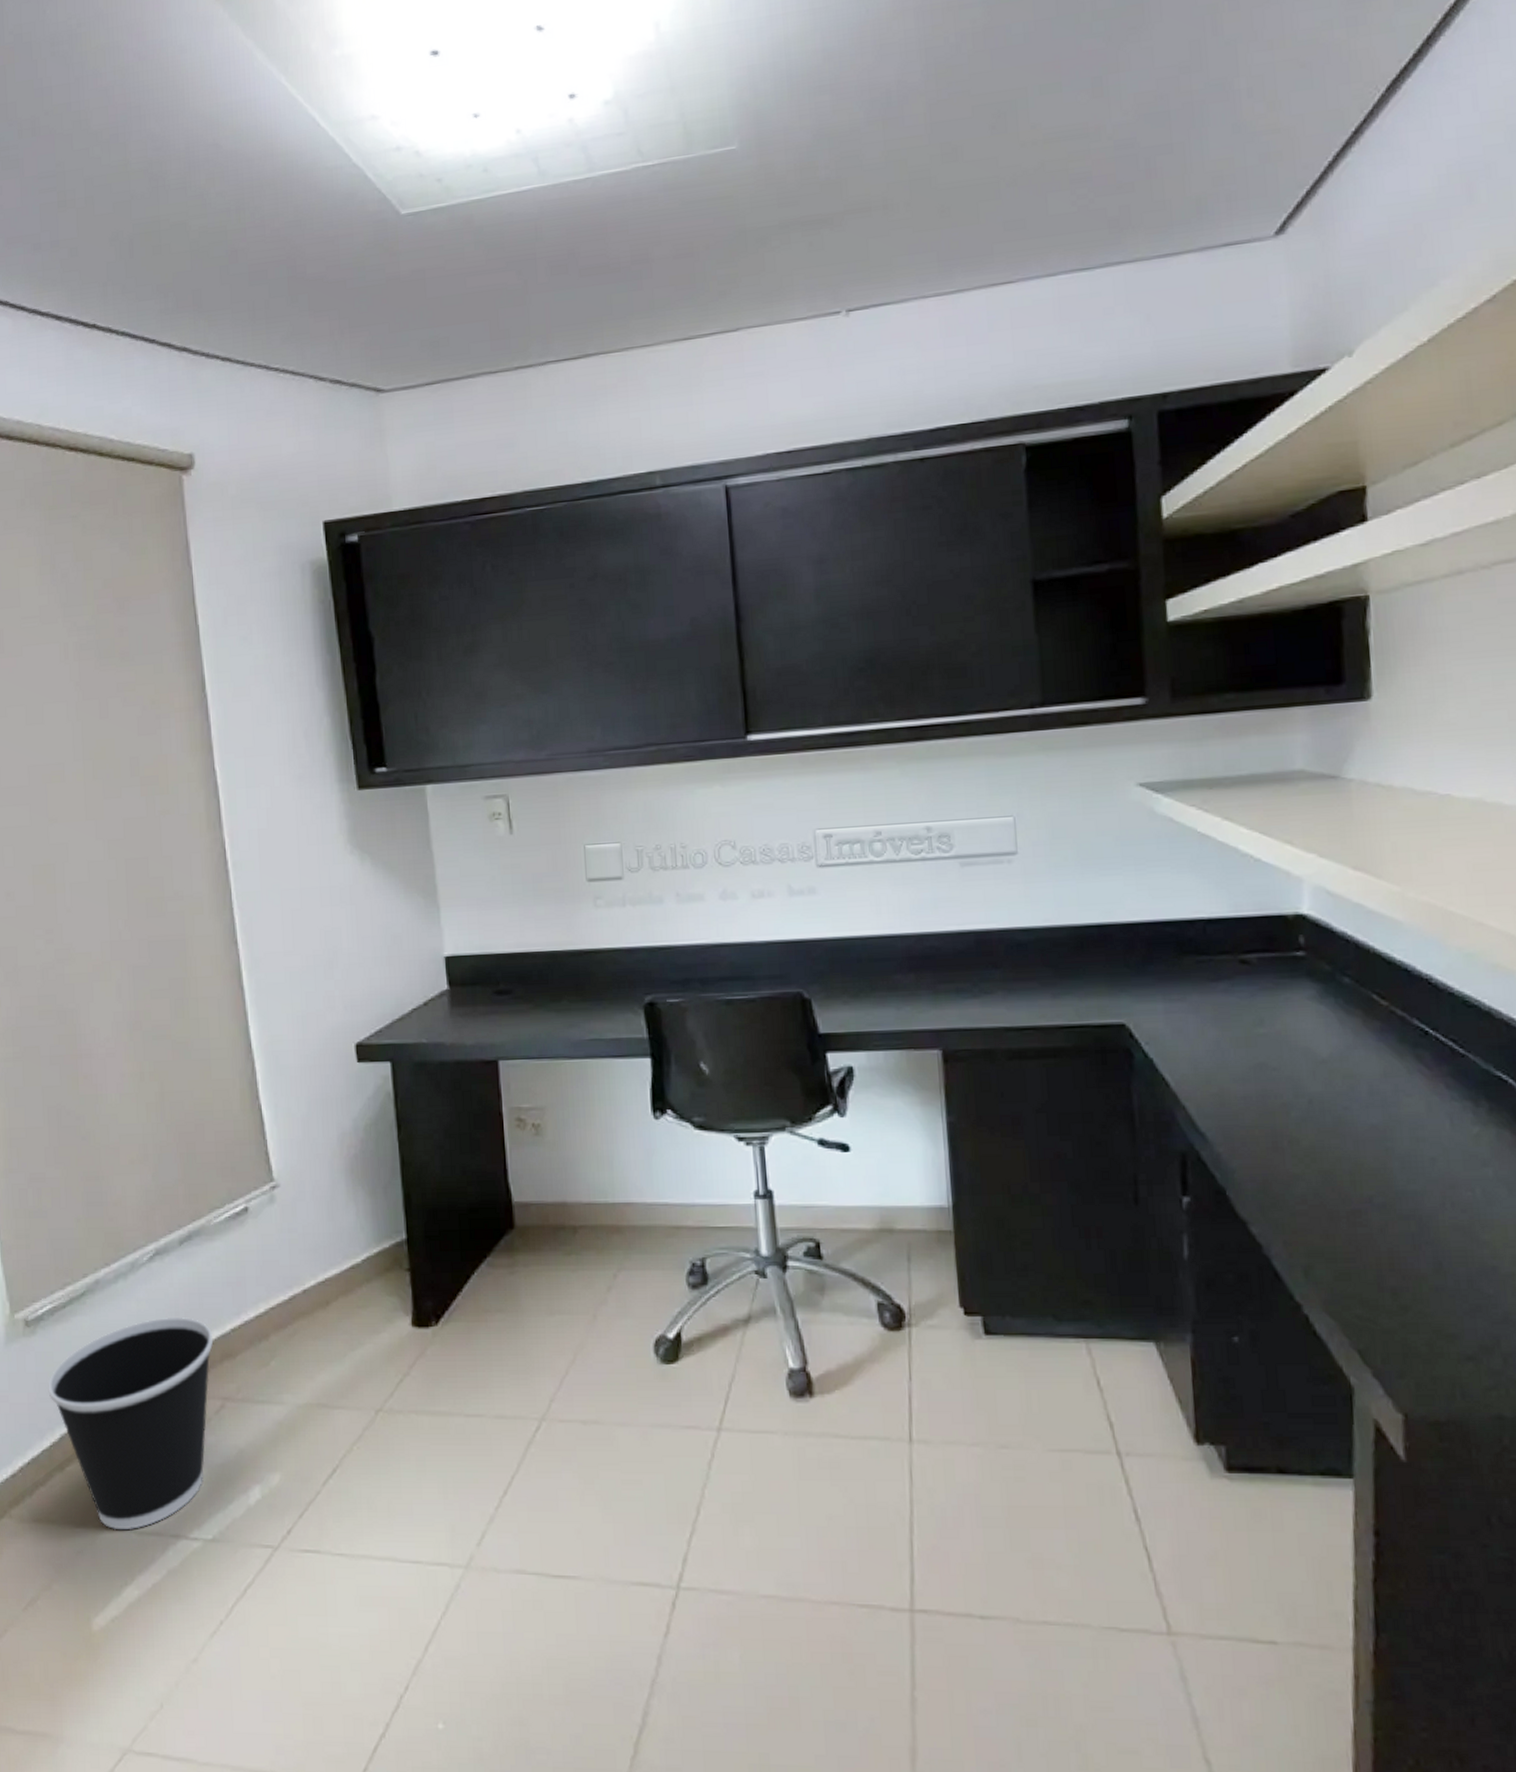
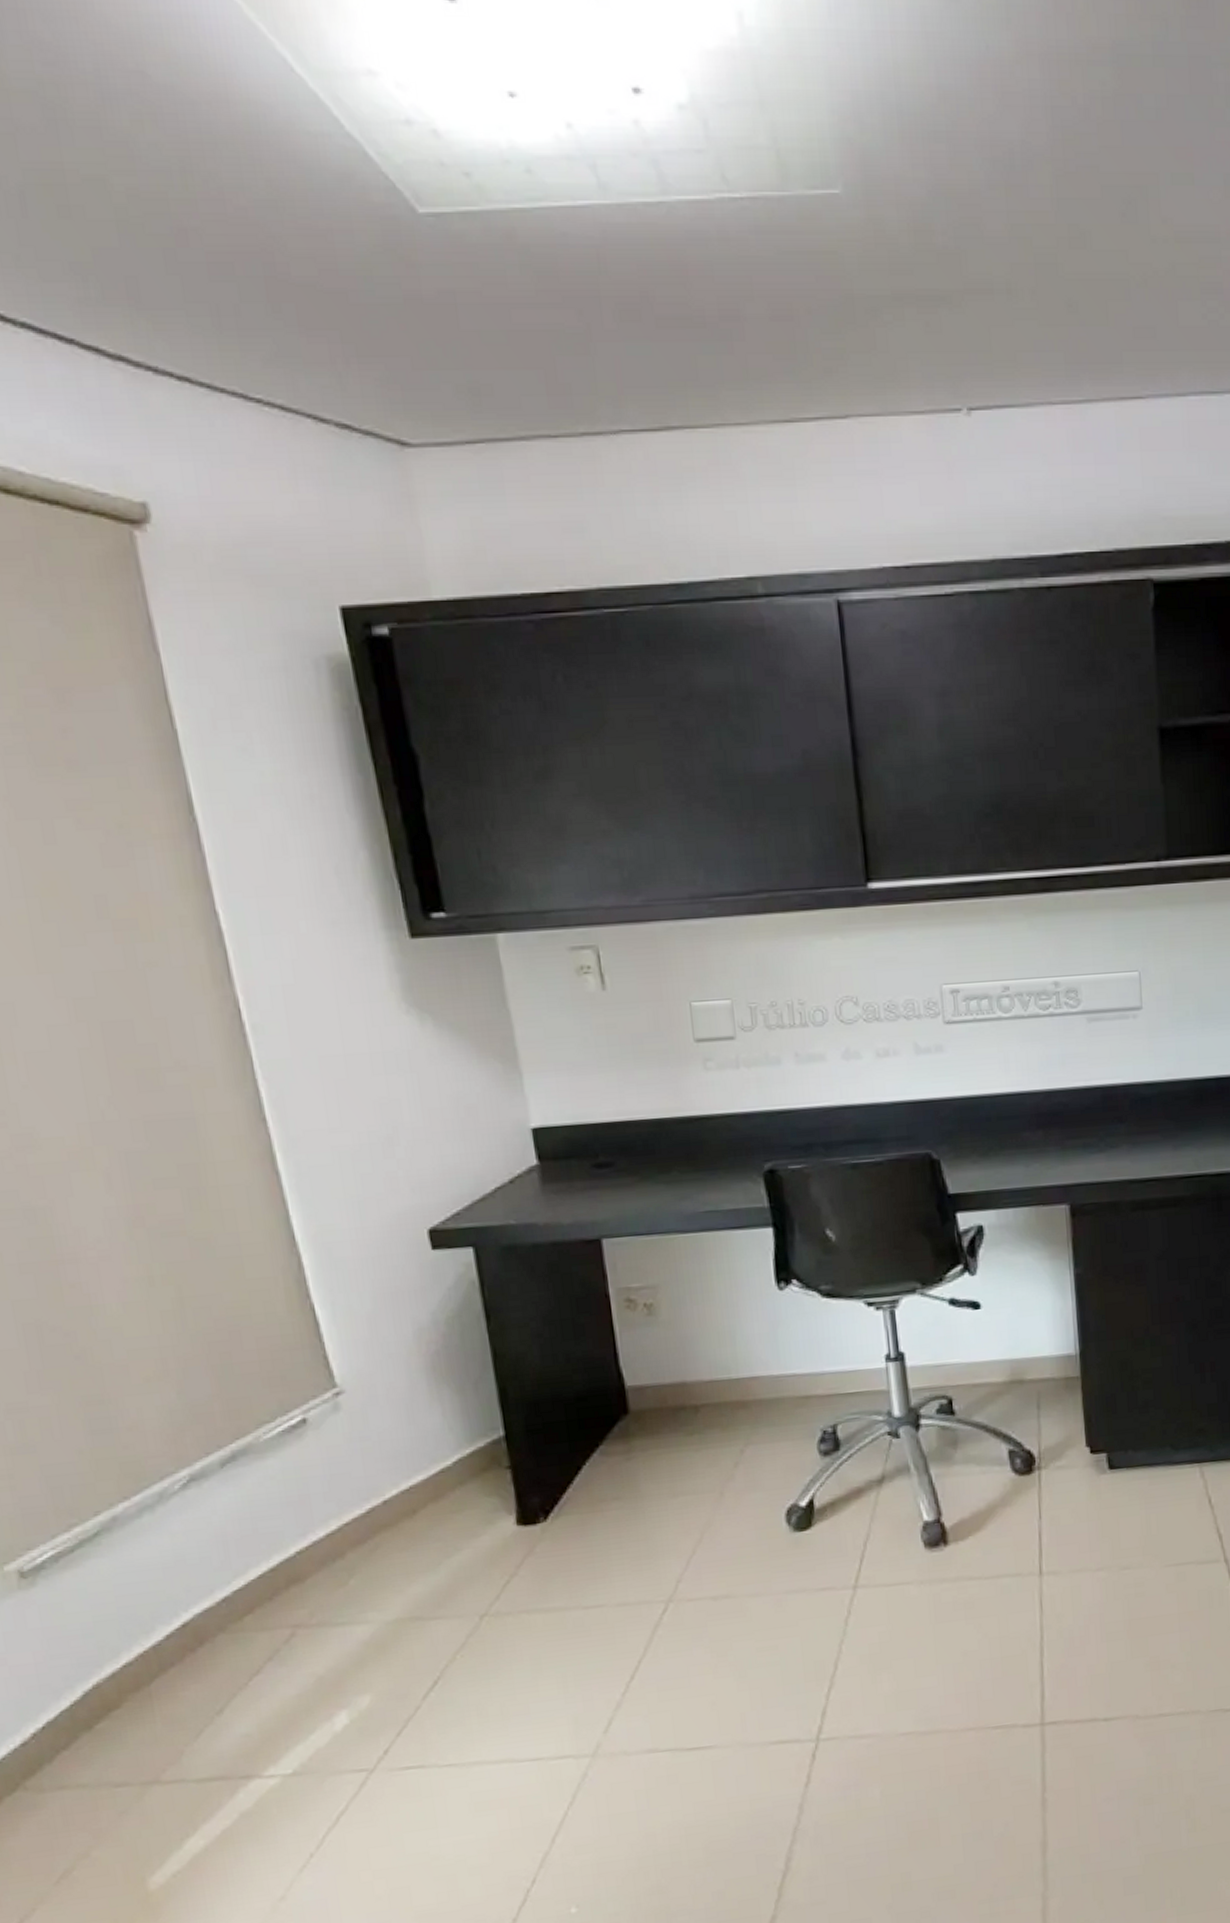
wastebasket: present [48,1316,214,1530] -> none [59,1545,277,1783]

